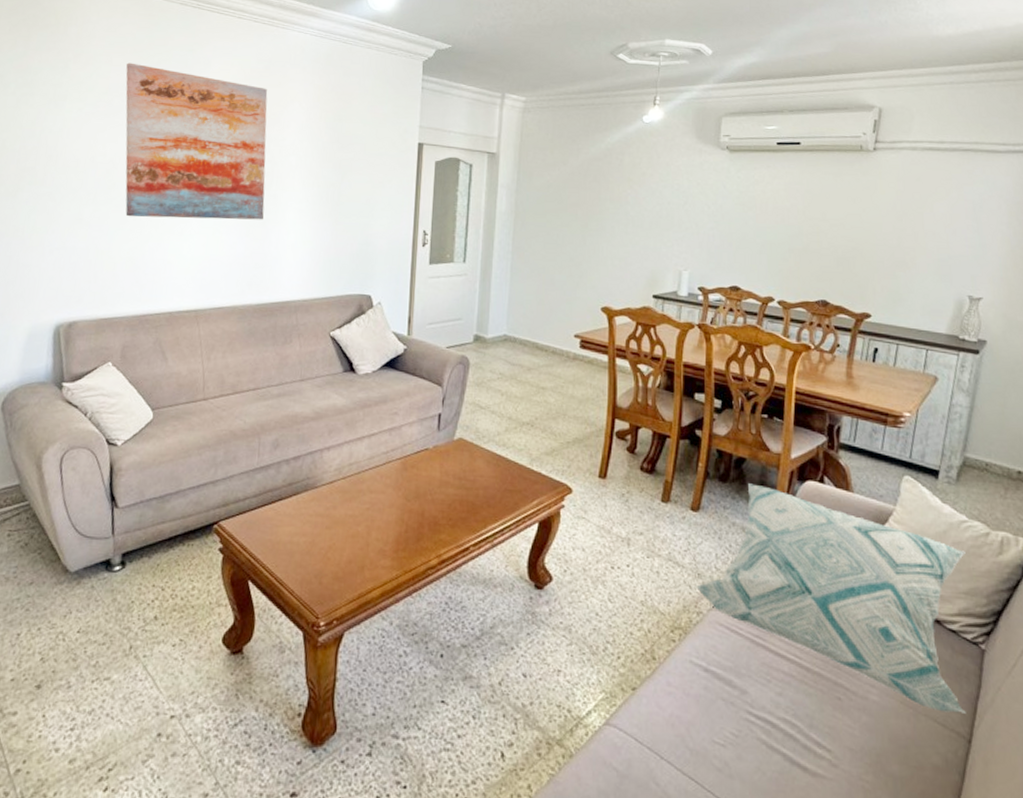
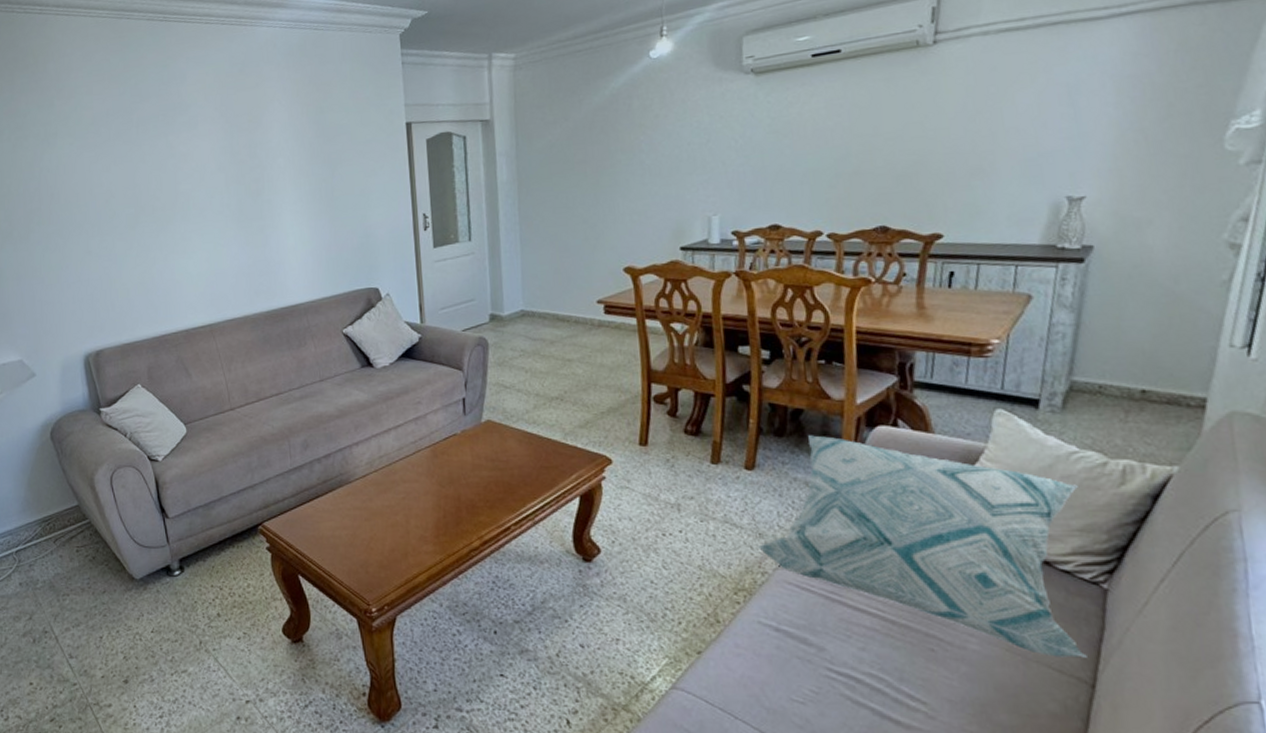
wall art: present [125,62,268,220] -> none [107,89,261,243]

